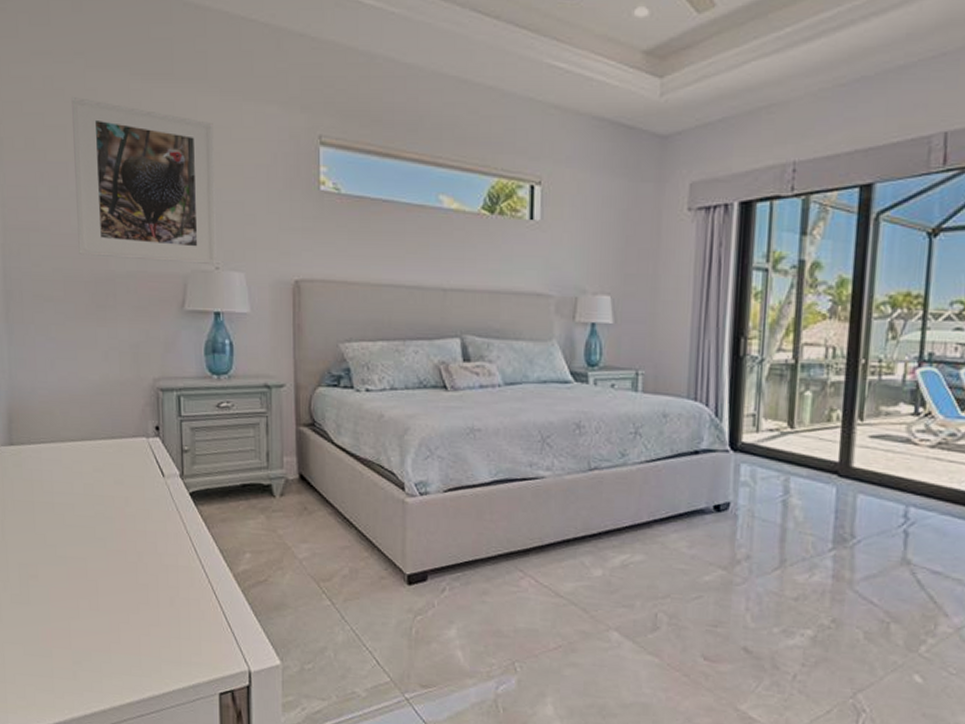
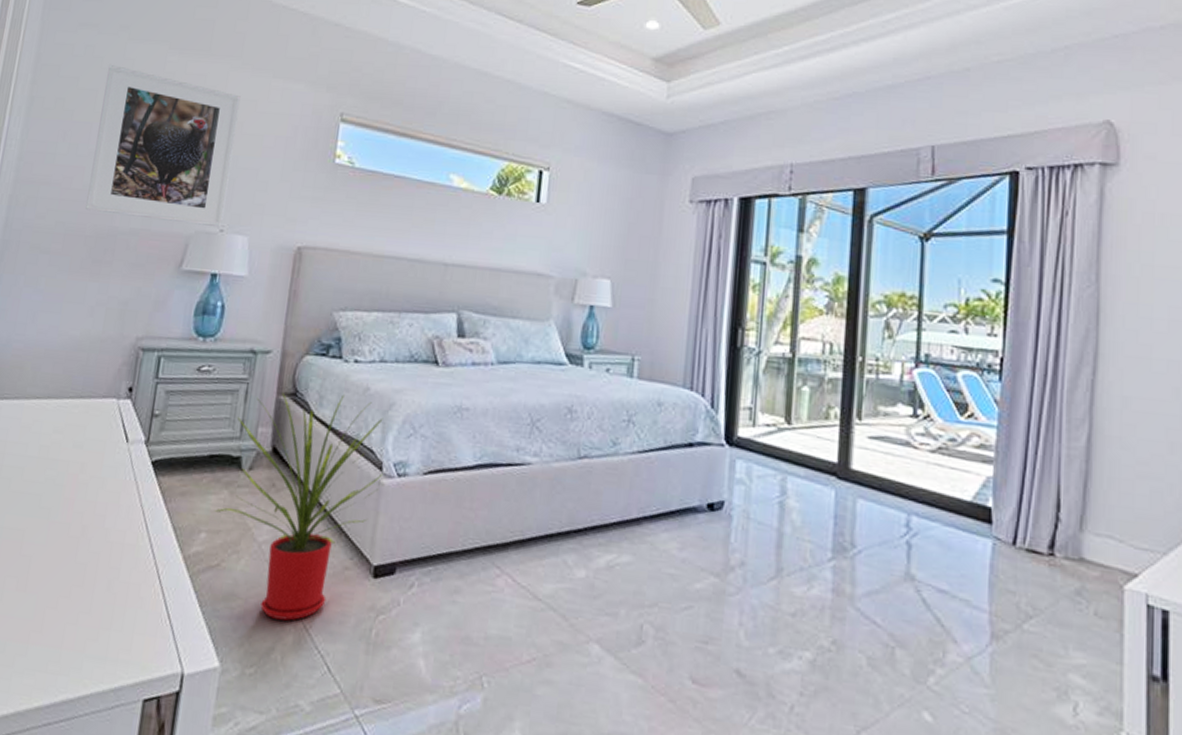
house plant: none [255,422,406,624] -> present [215,392,384,621]

